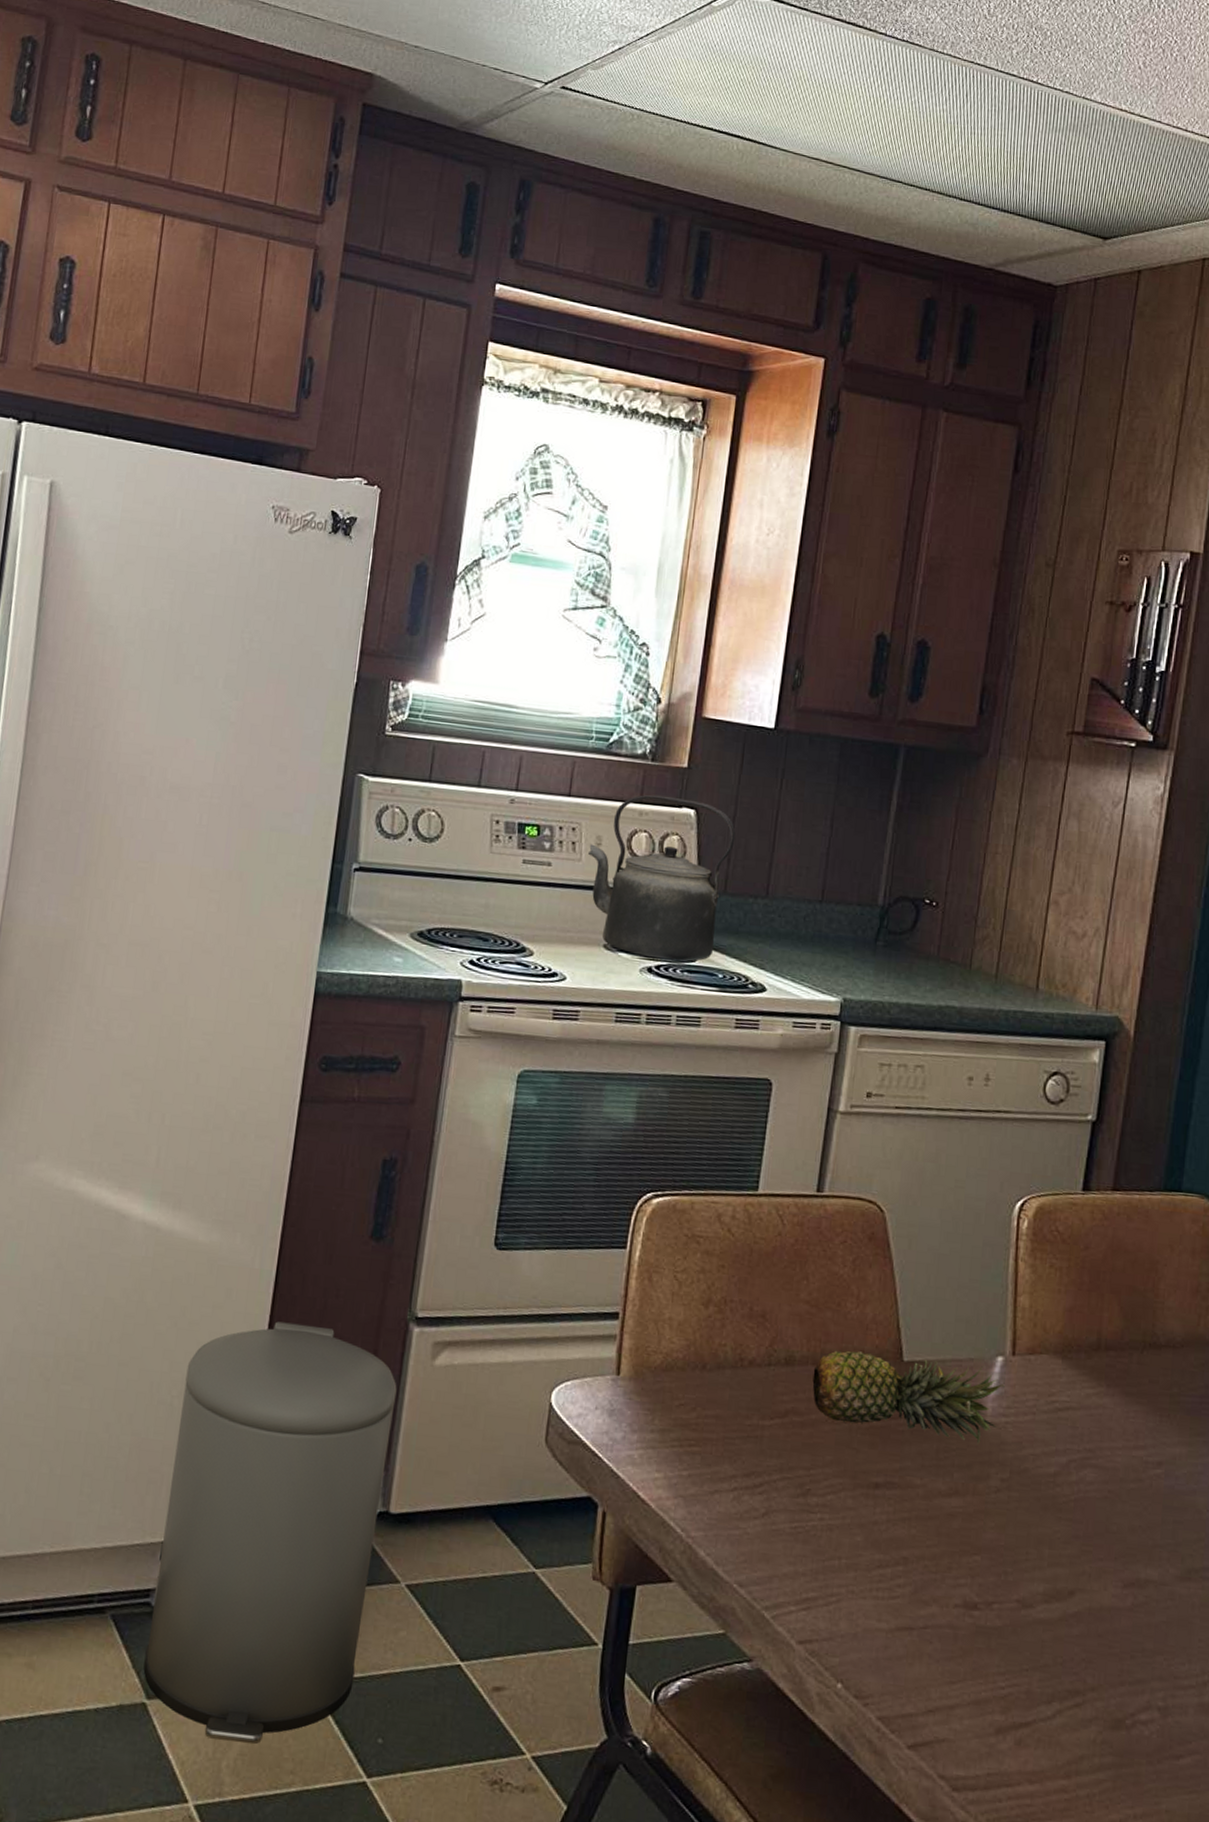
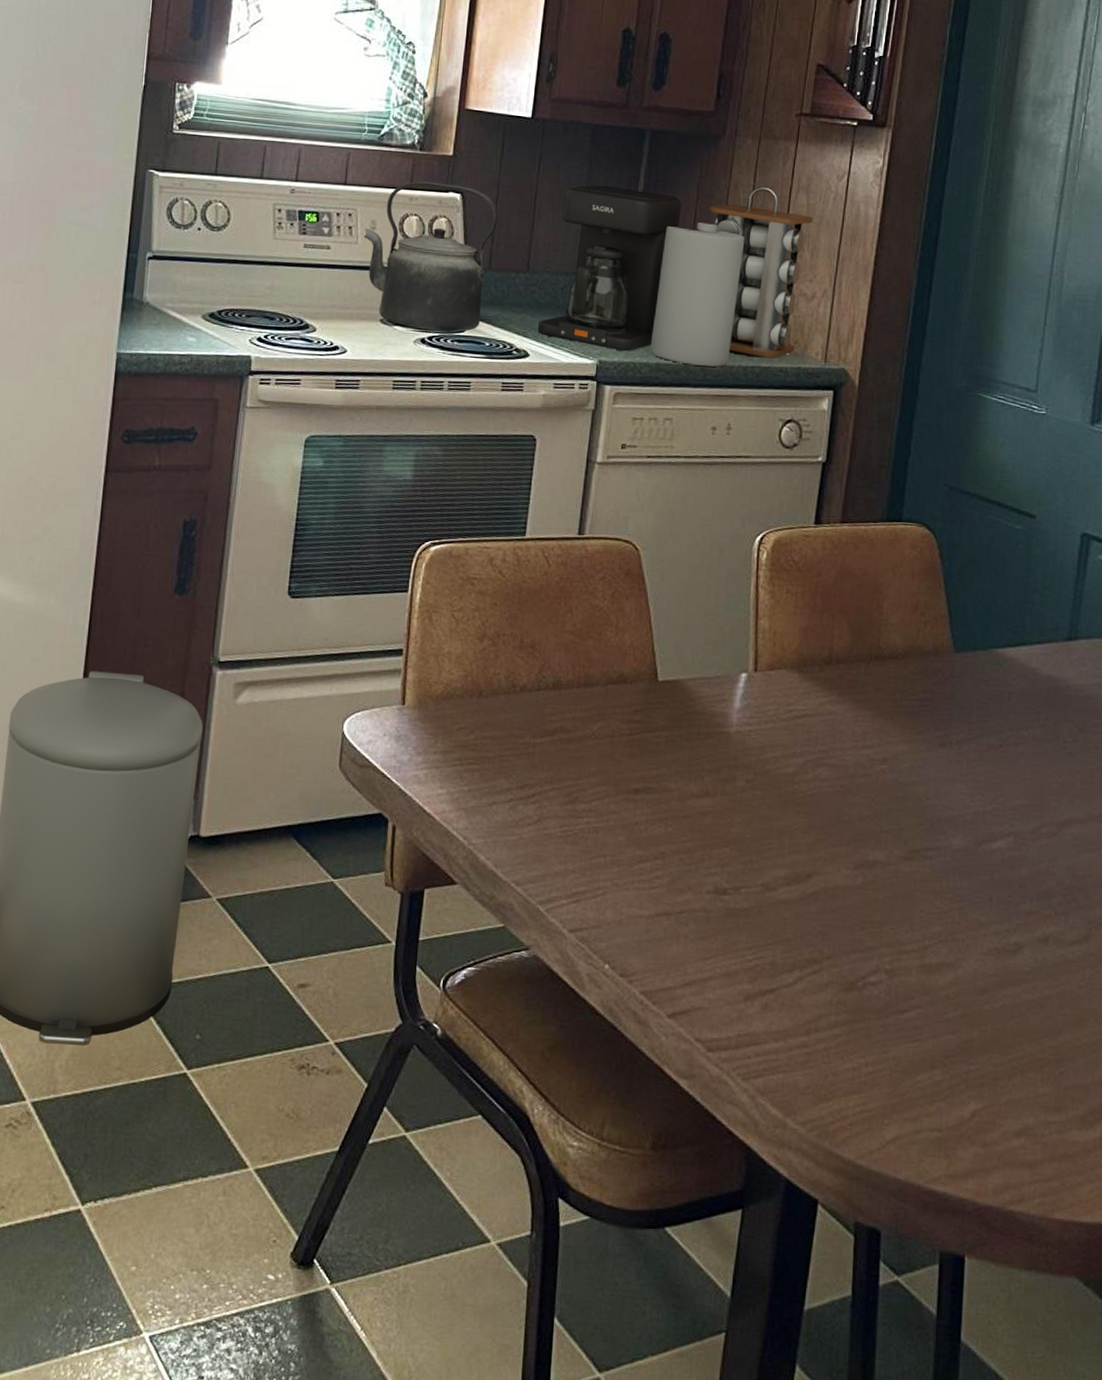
coffee maker: none [776,804,939,990] -> present [537,185,682,352]
fruit: present [812,1350,1006,1446] -> none [578,674,749,752]
paper towel holder: none [901,849,1009,1010] -> present [651,222,745,367]
spice rack: none [968,811,1085,1003] -> present [709,186,813,359]

